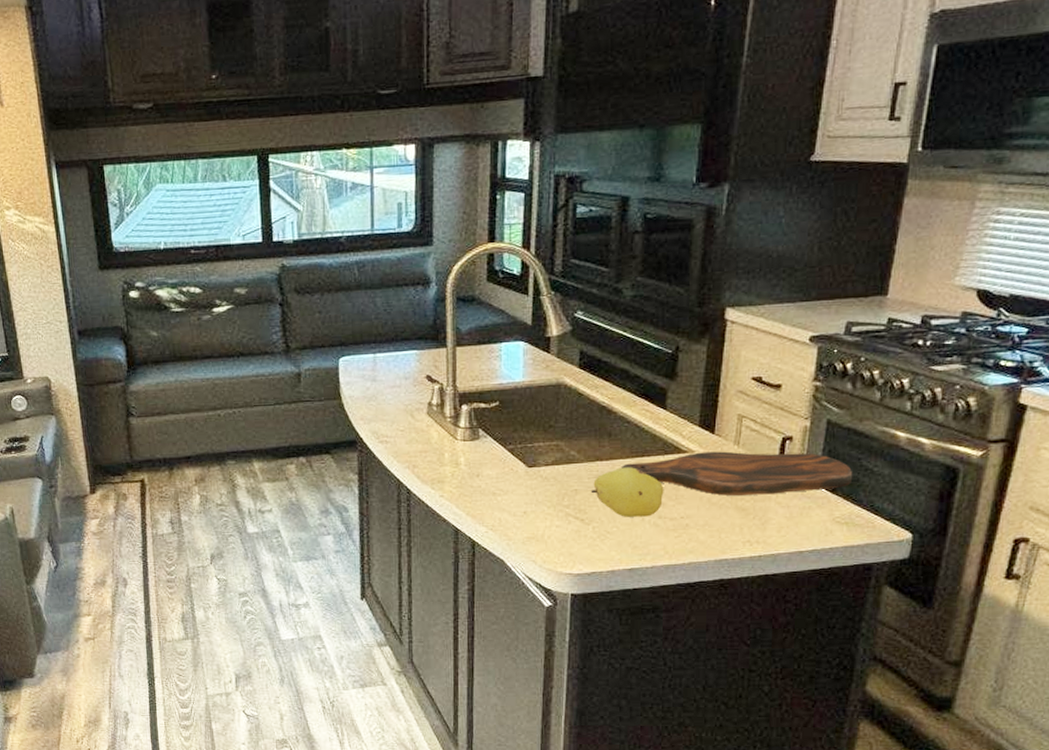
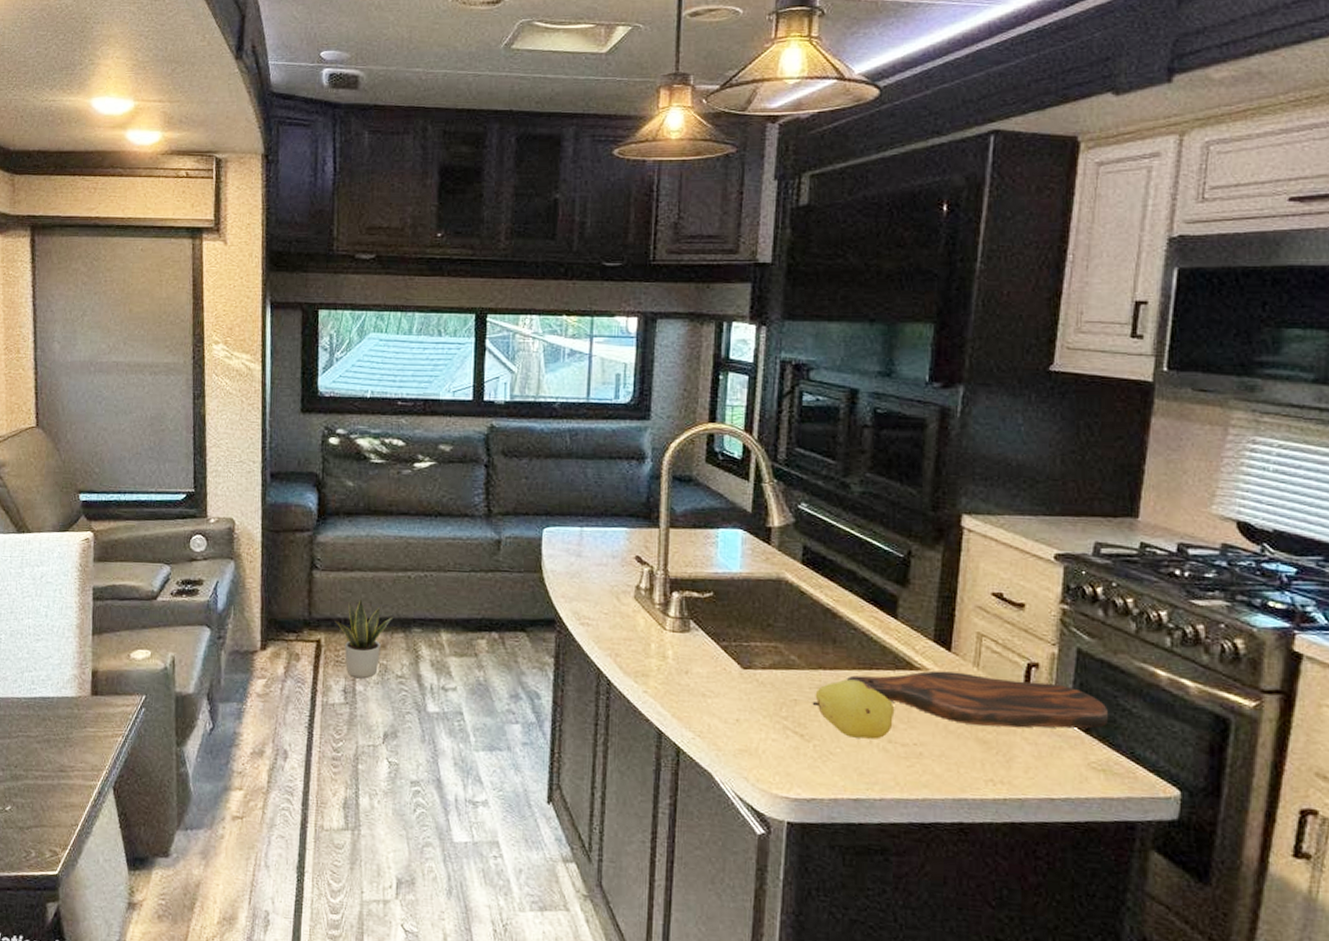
potted plant: none [155,438,209,510] -> present [335,597,394,679]

